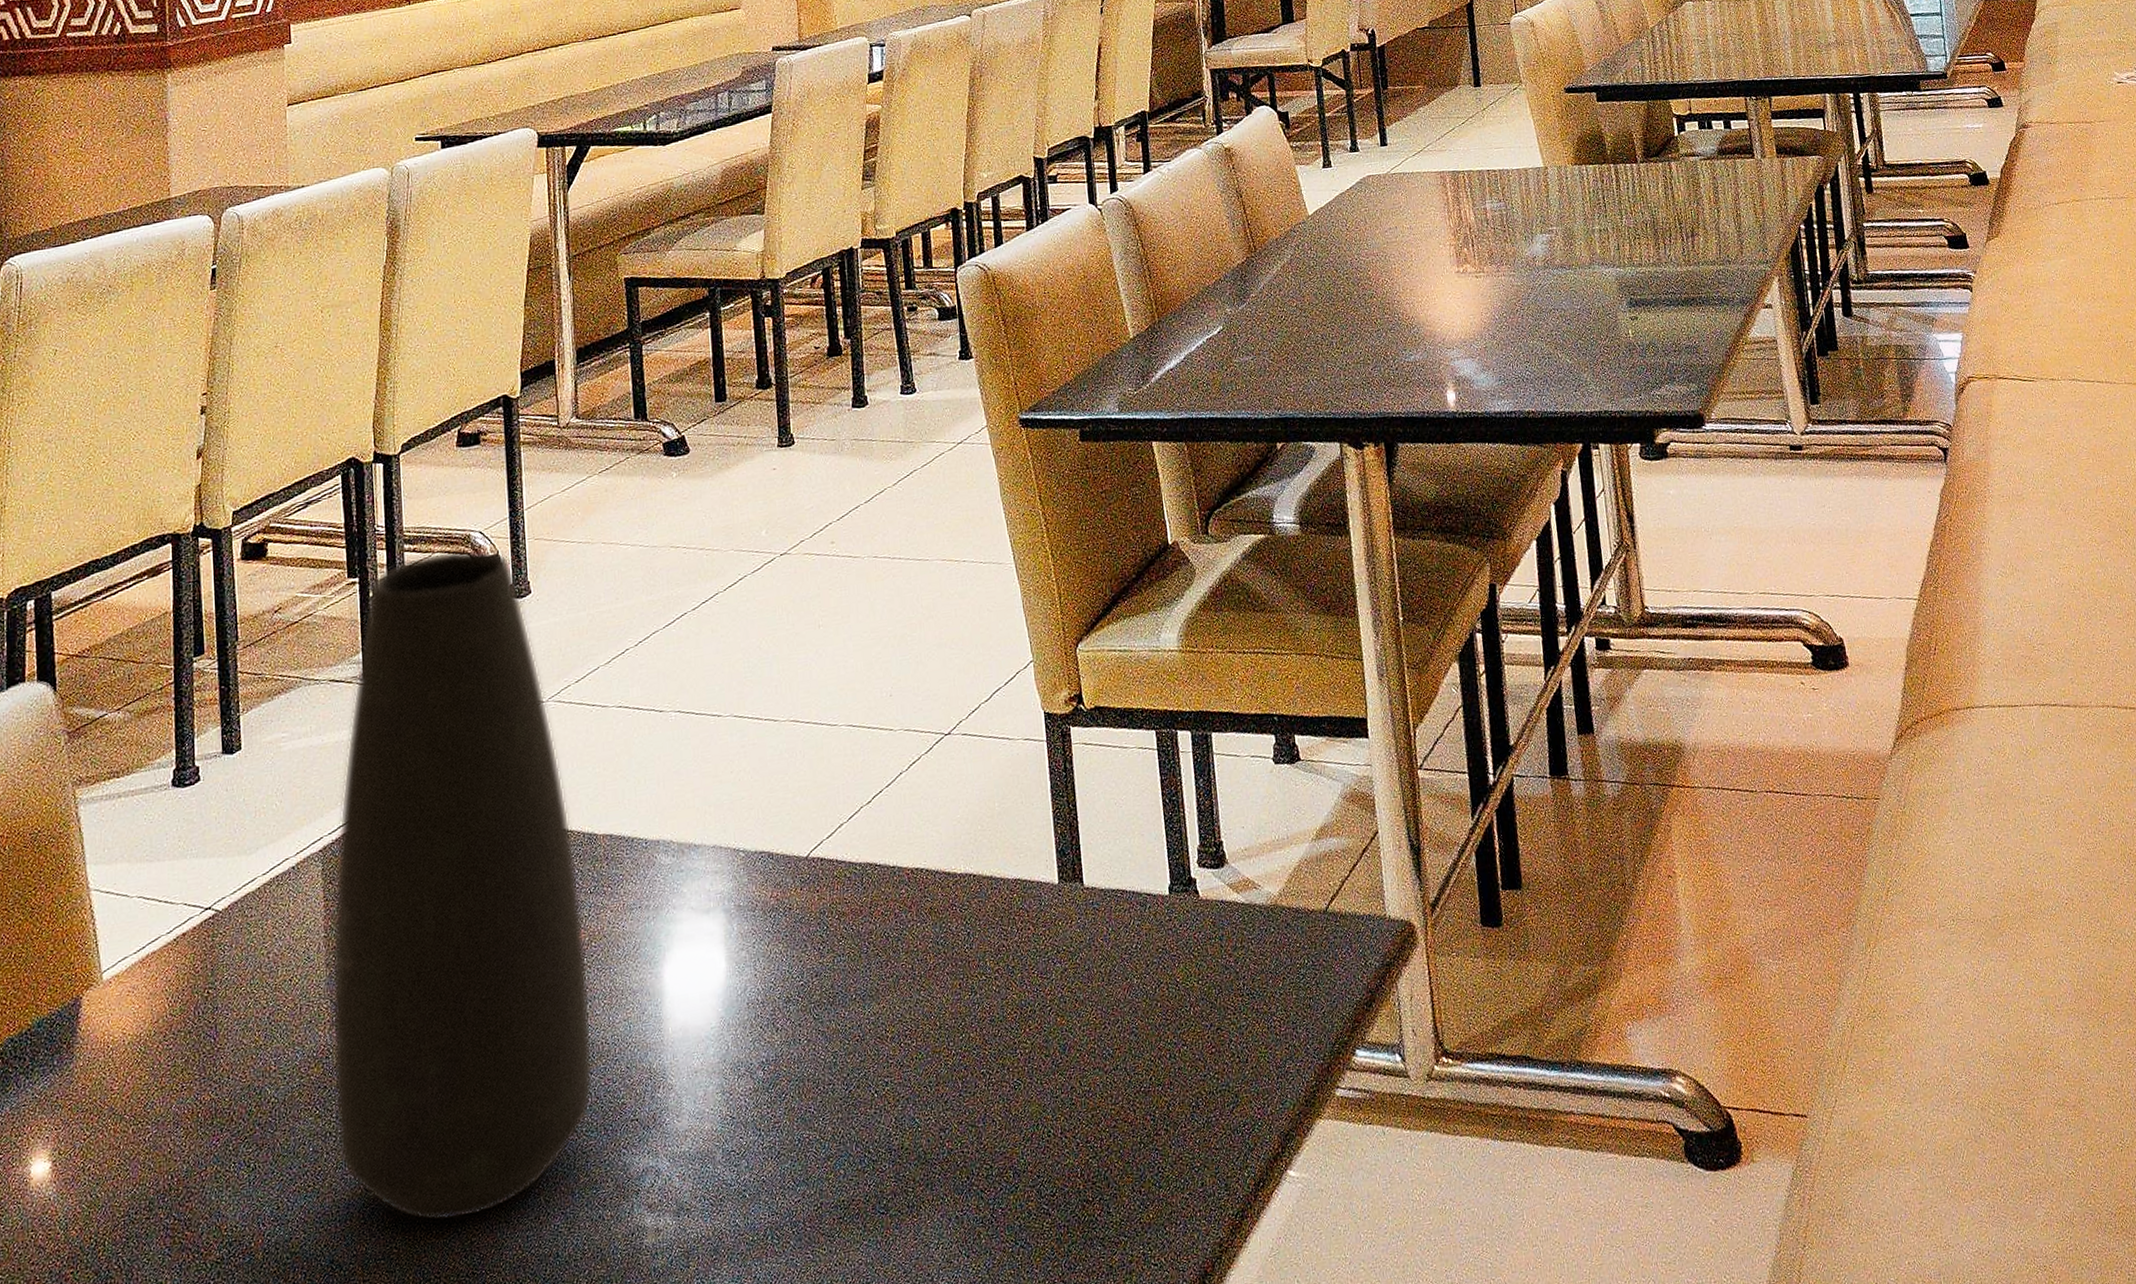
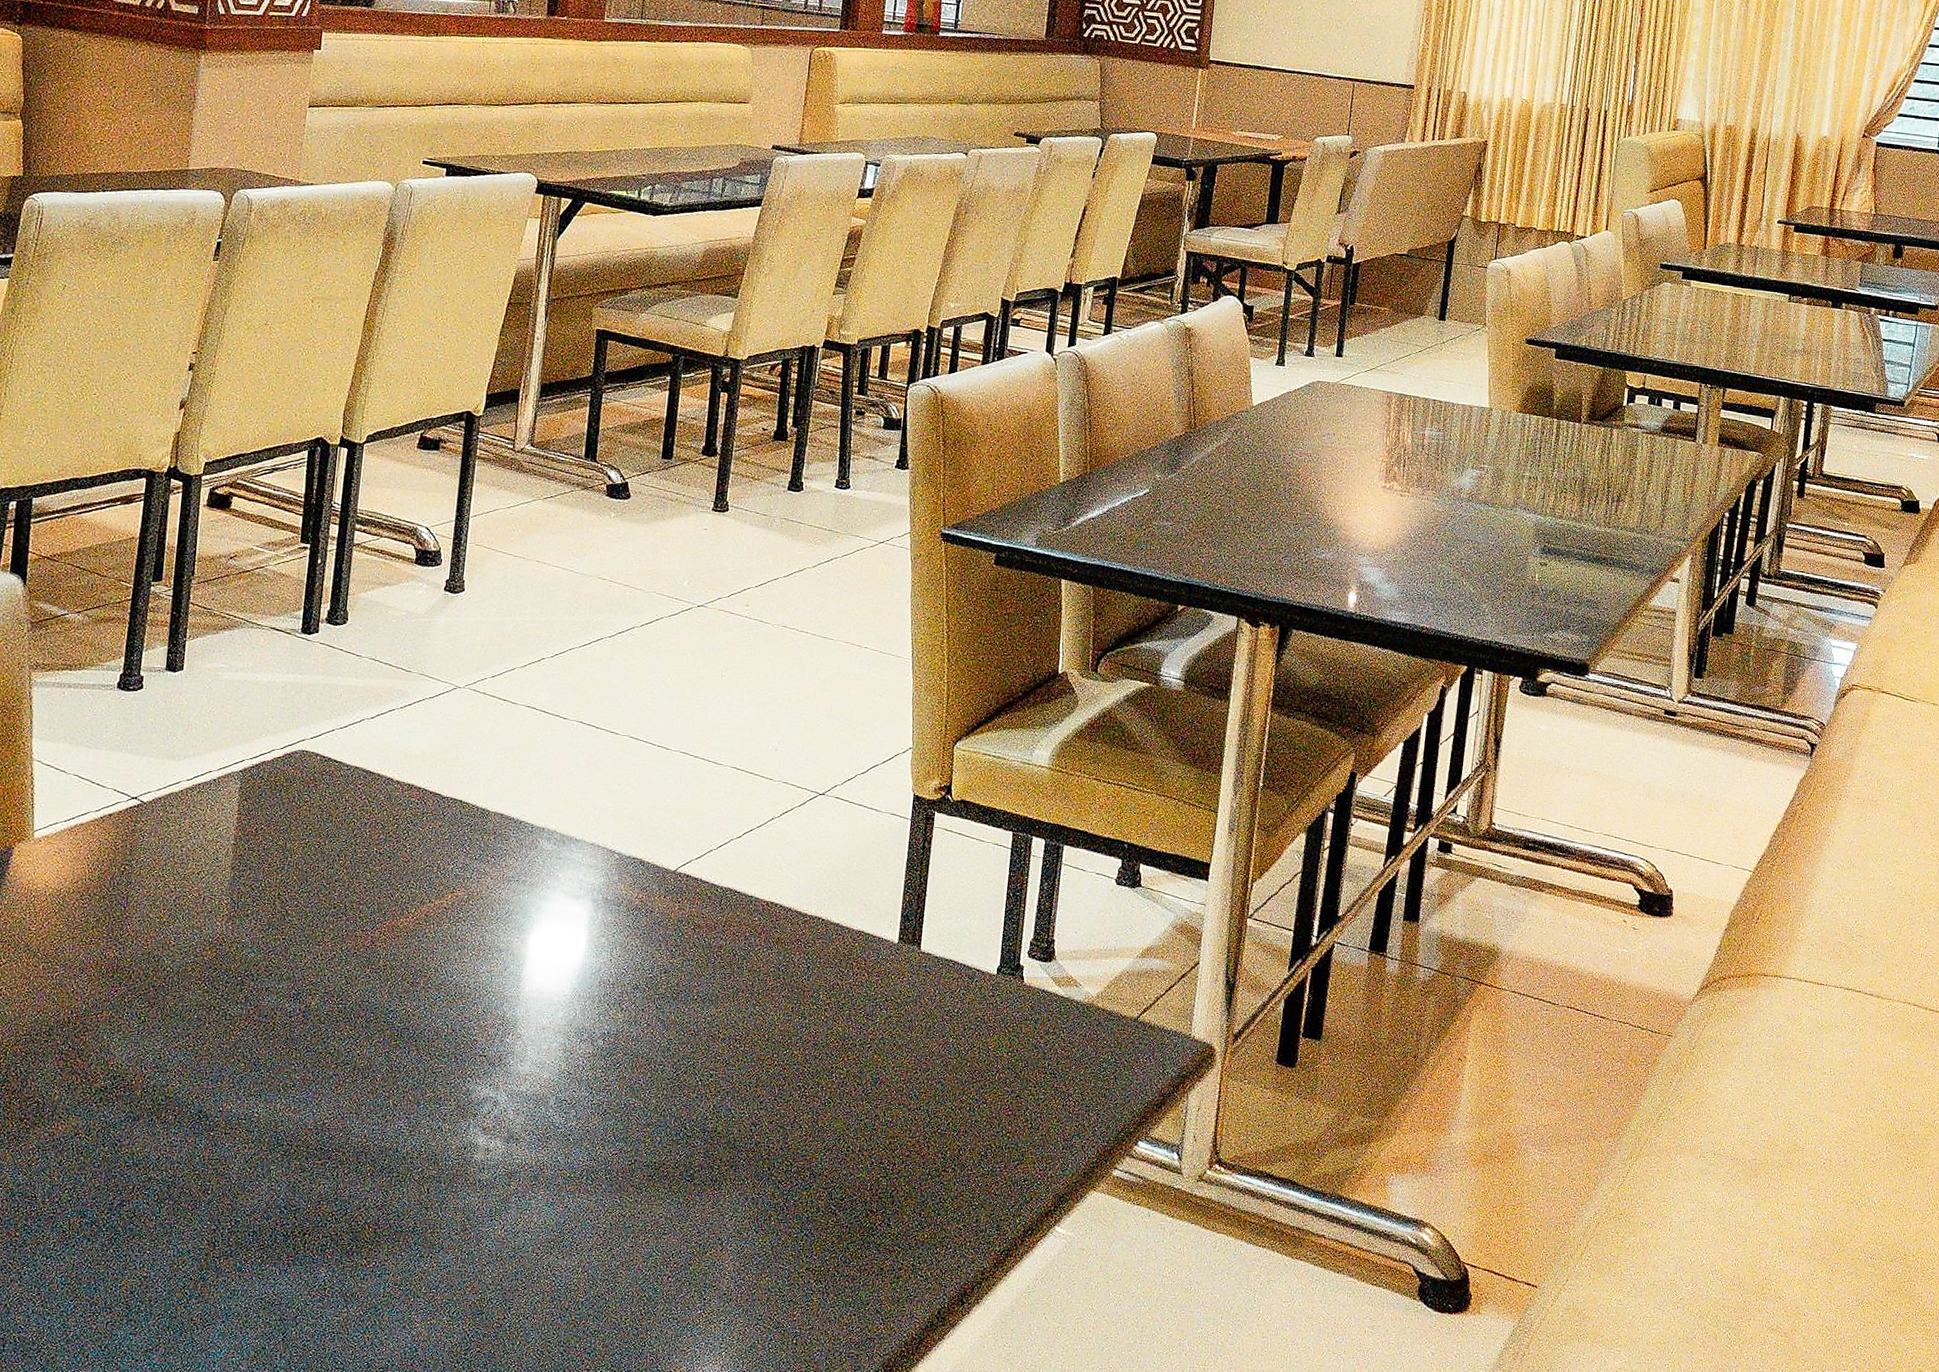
vase: present [331,549,594,1222] -> none [219,537,468,1103]

